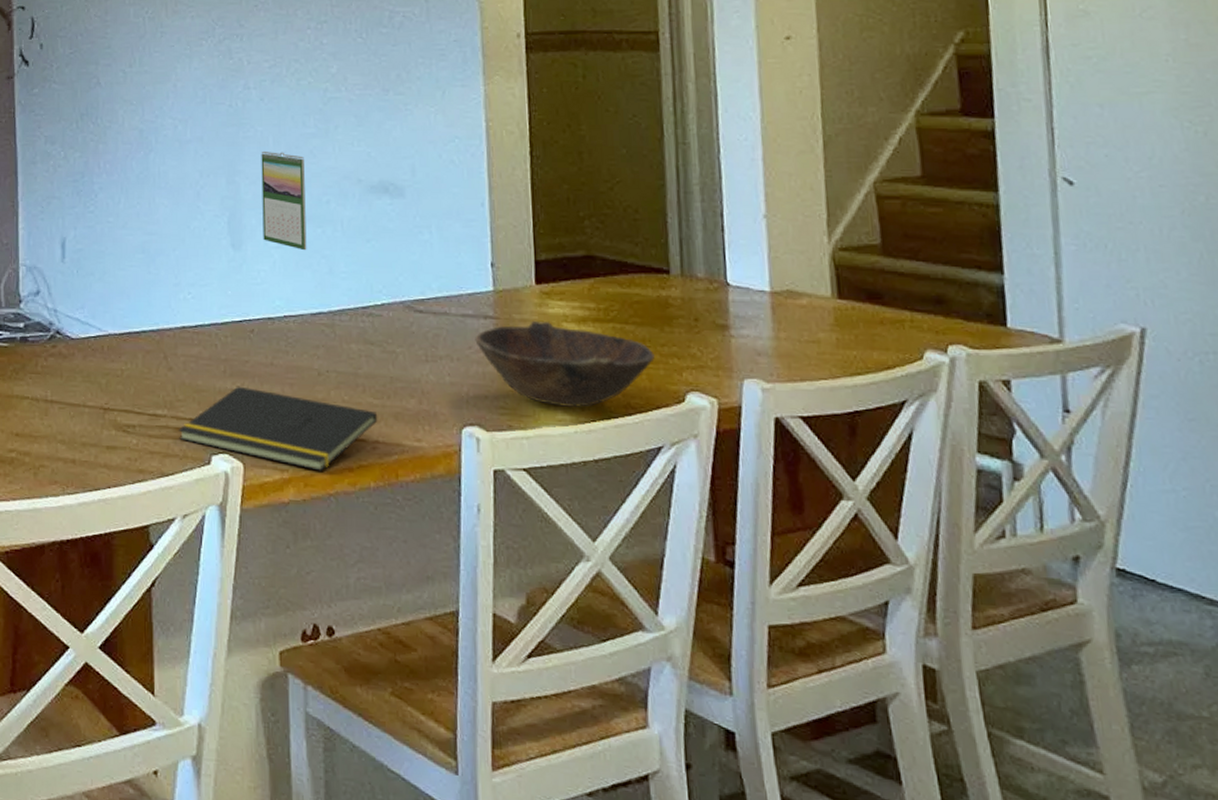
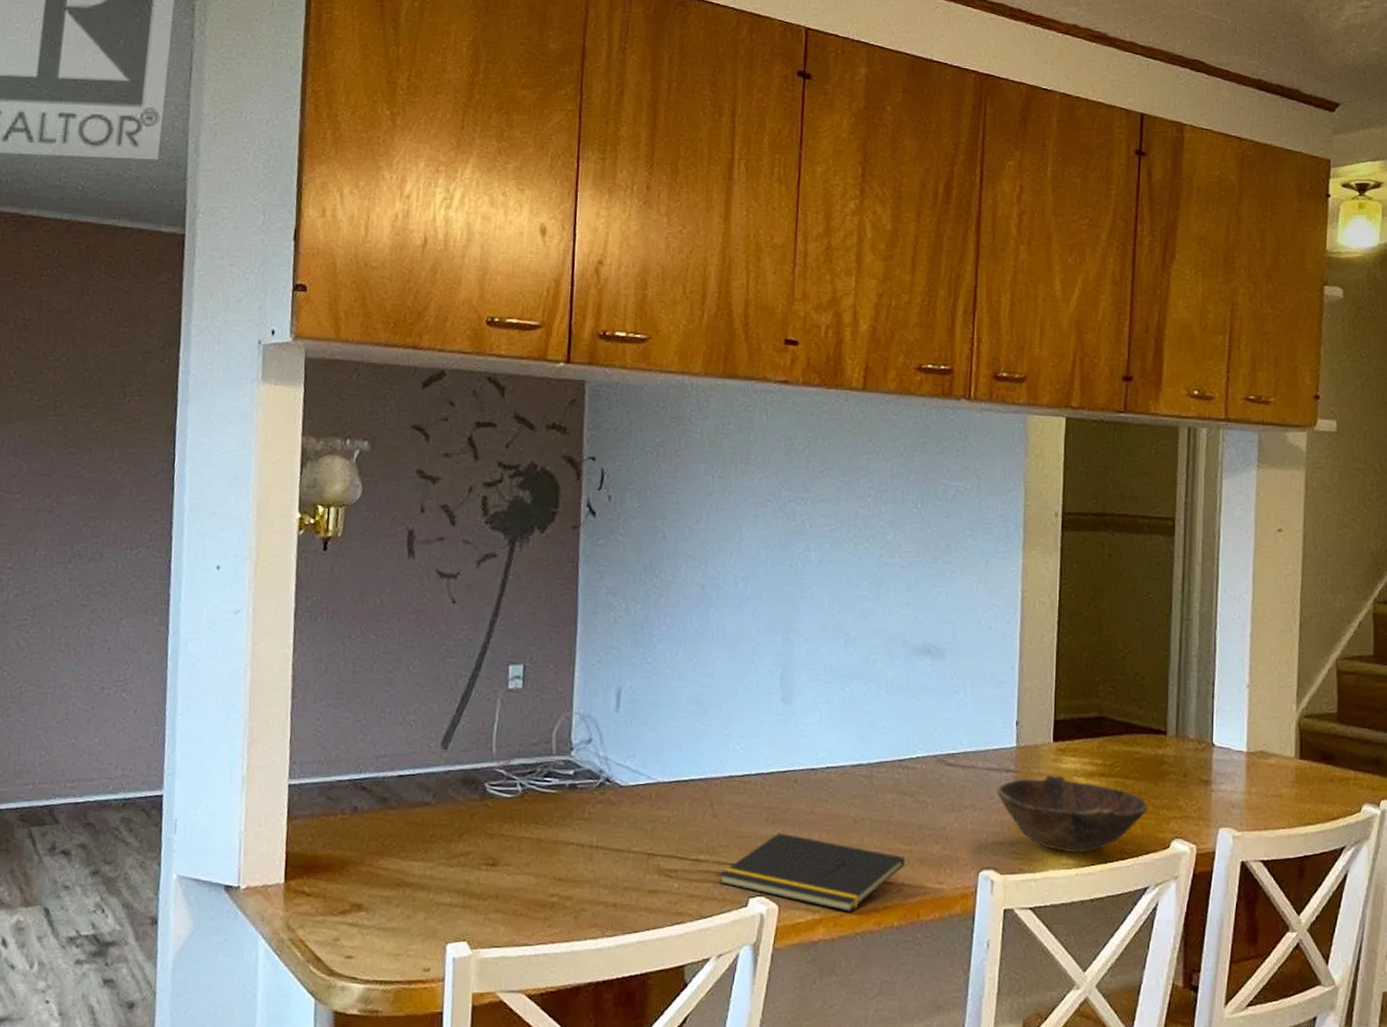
calendar: present [261,152,307,251] -> none [812,611,856,706]

